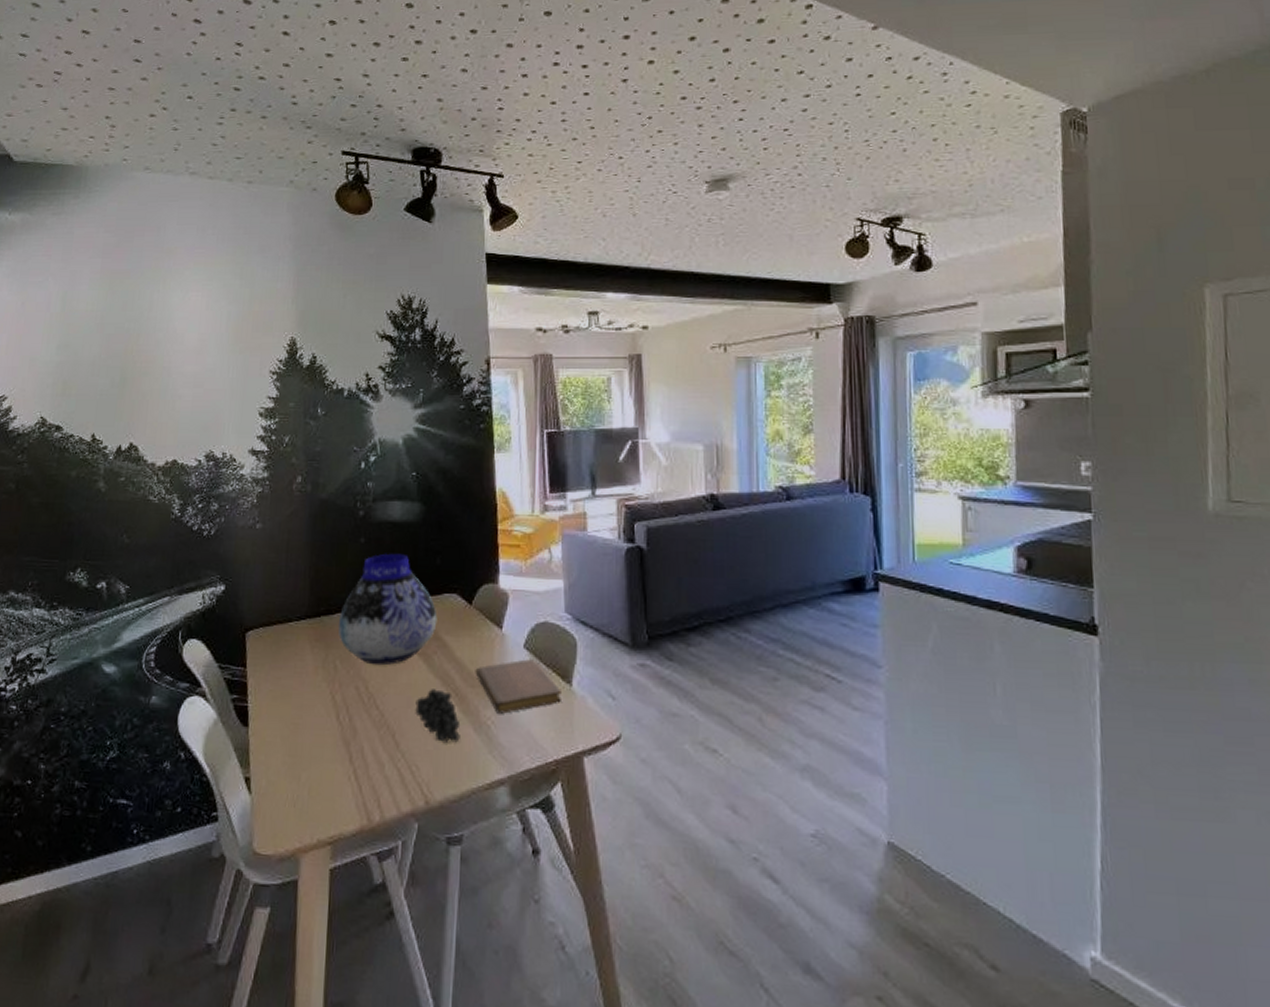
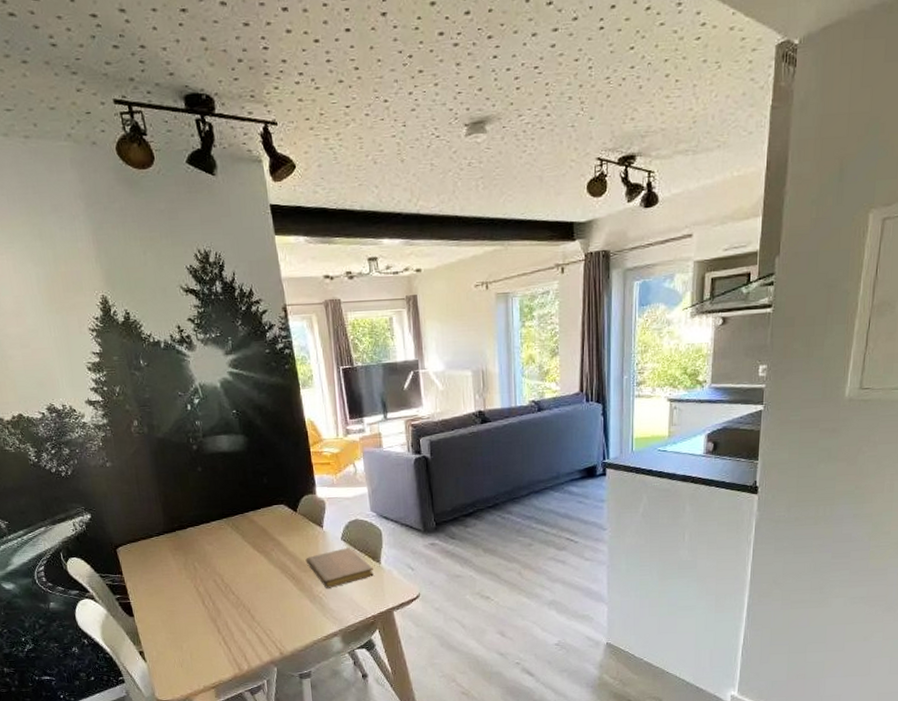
vase: present [338,553,438,666] -> none [191,477,271,564]
fruit: present [415,689,460,744] -> none [262,576,300,613]

